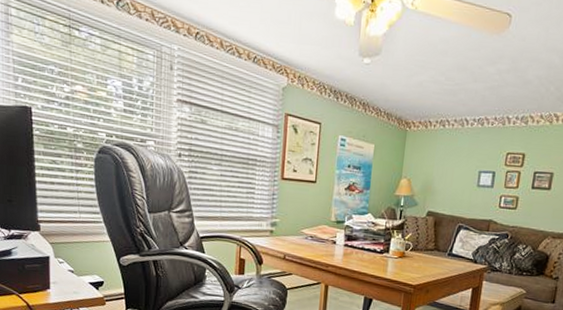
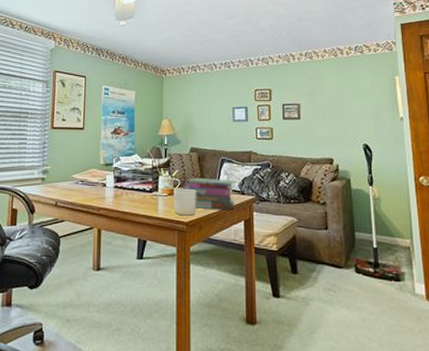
mug: none [403,251,428,280] -> present [173,188,197,216]
books: none [413,242,471,278] -> present [182,177,237,211]

